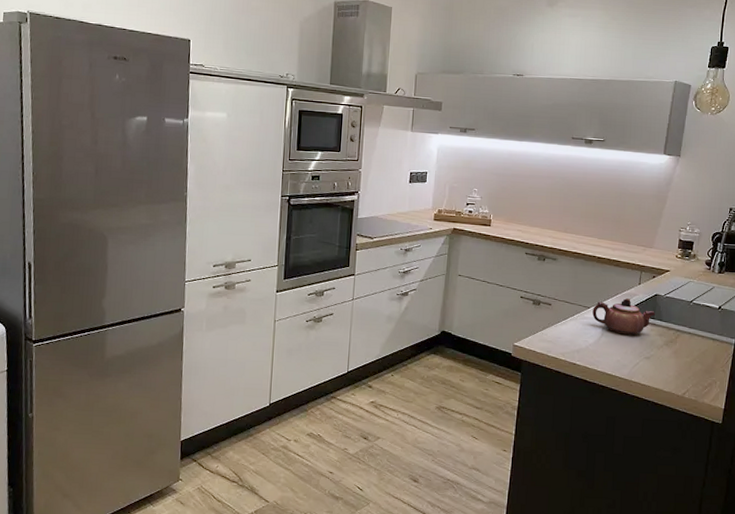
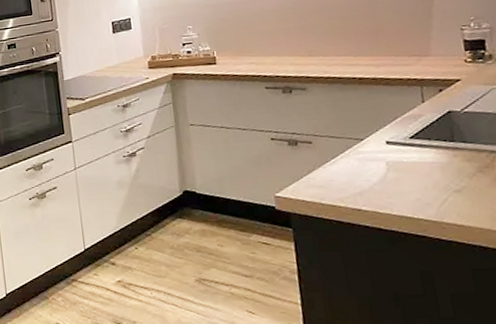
teapot: present [592,298,655,335] -> none [367,121,454,166]

